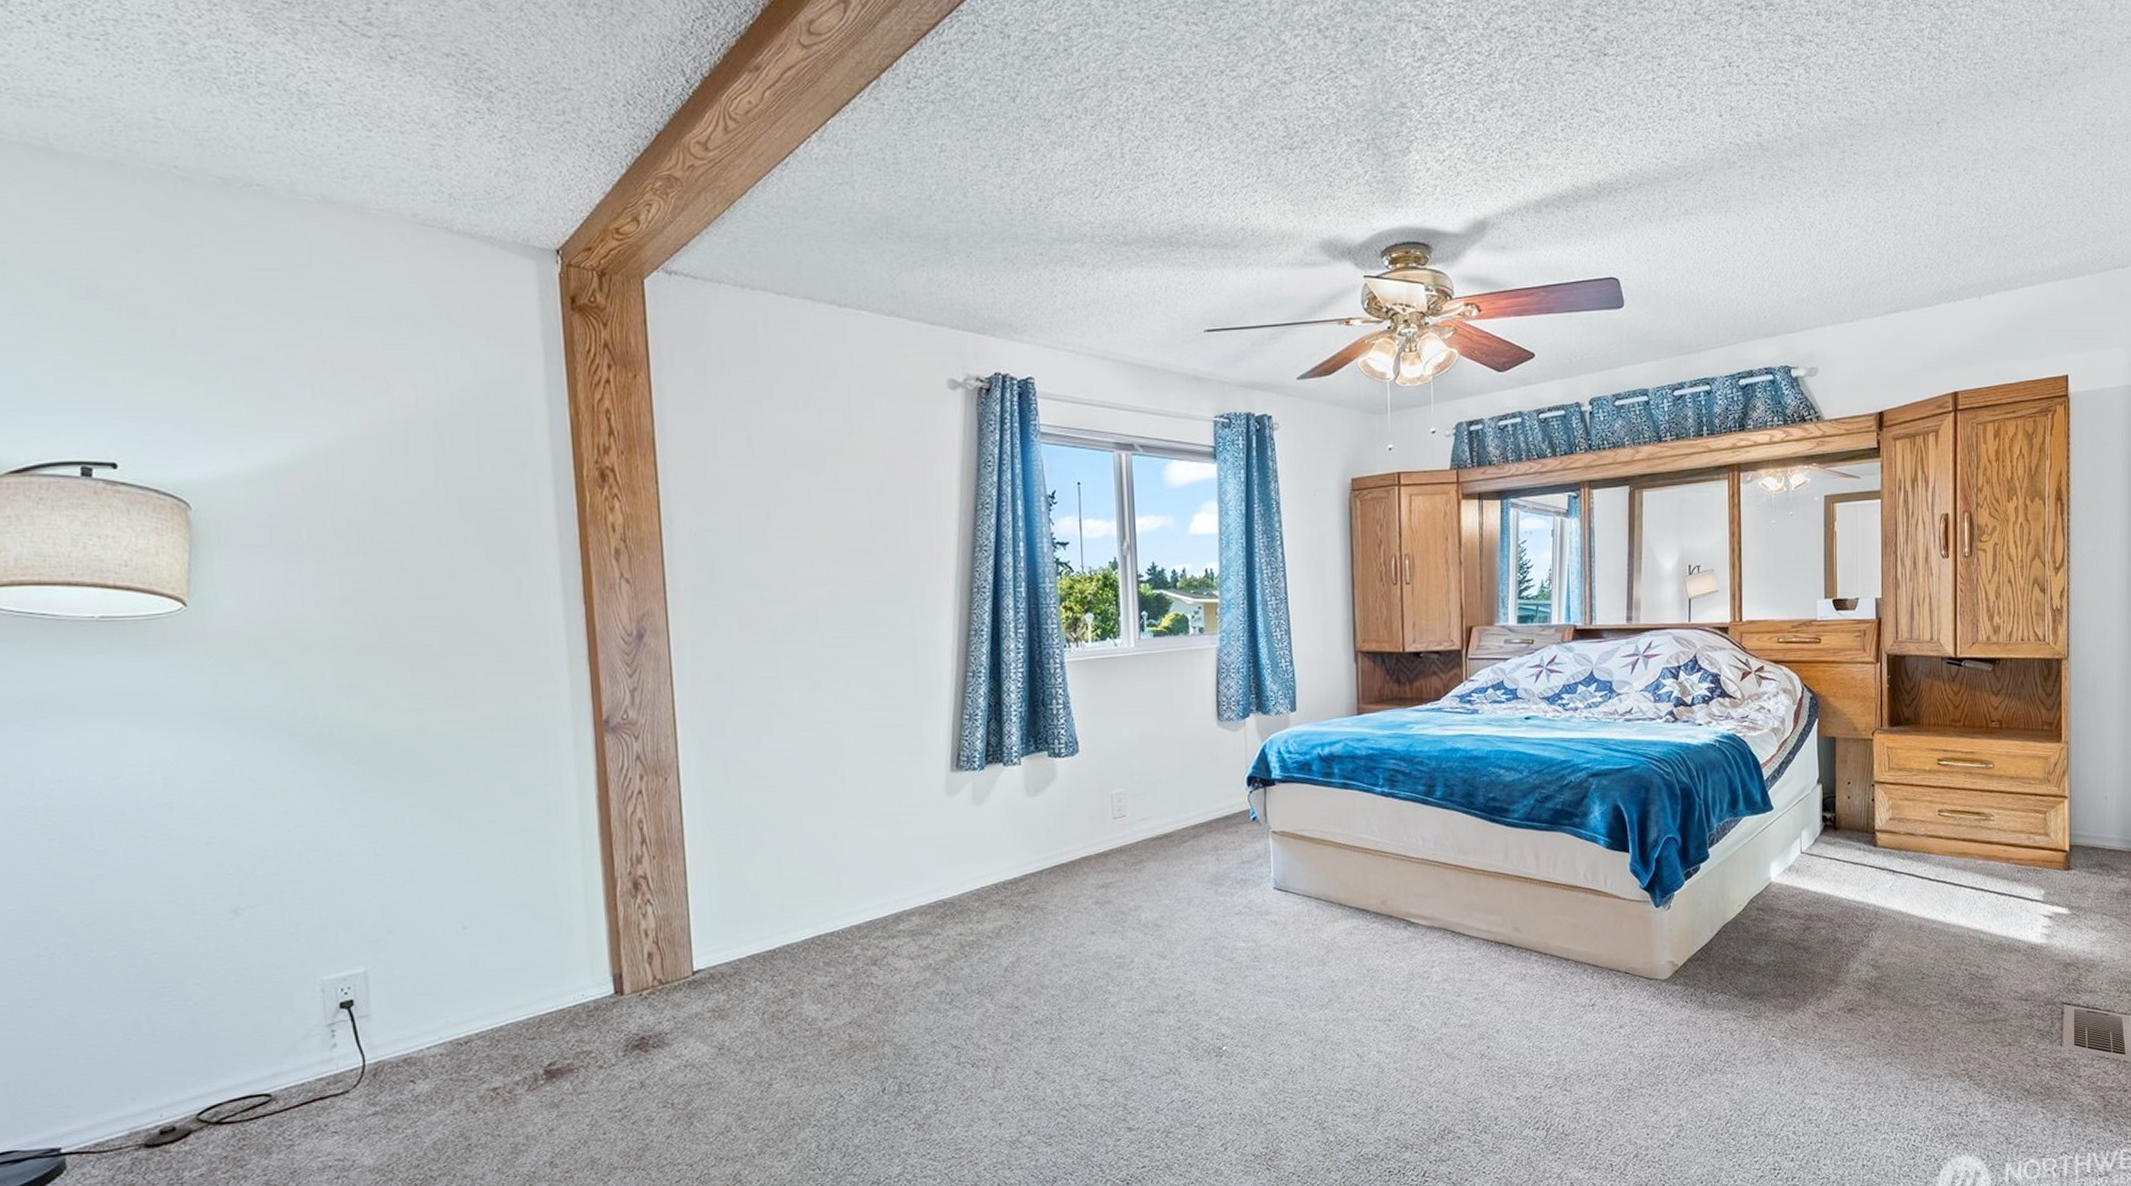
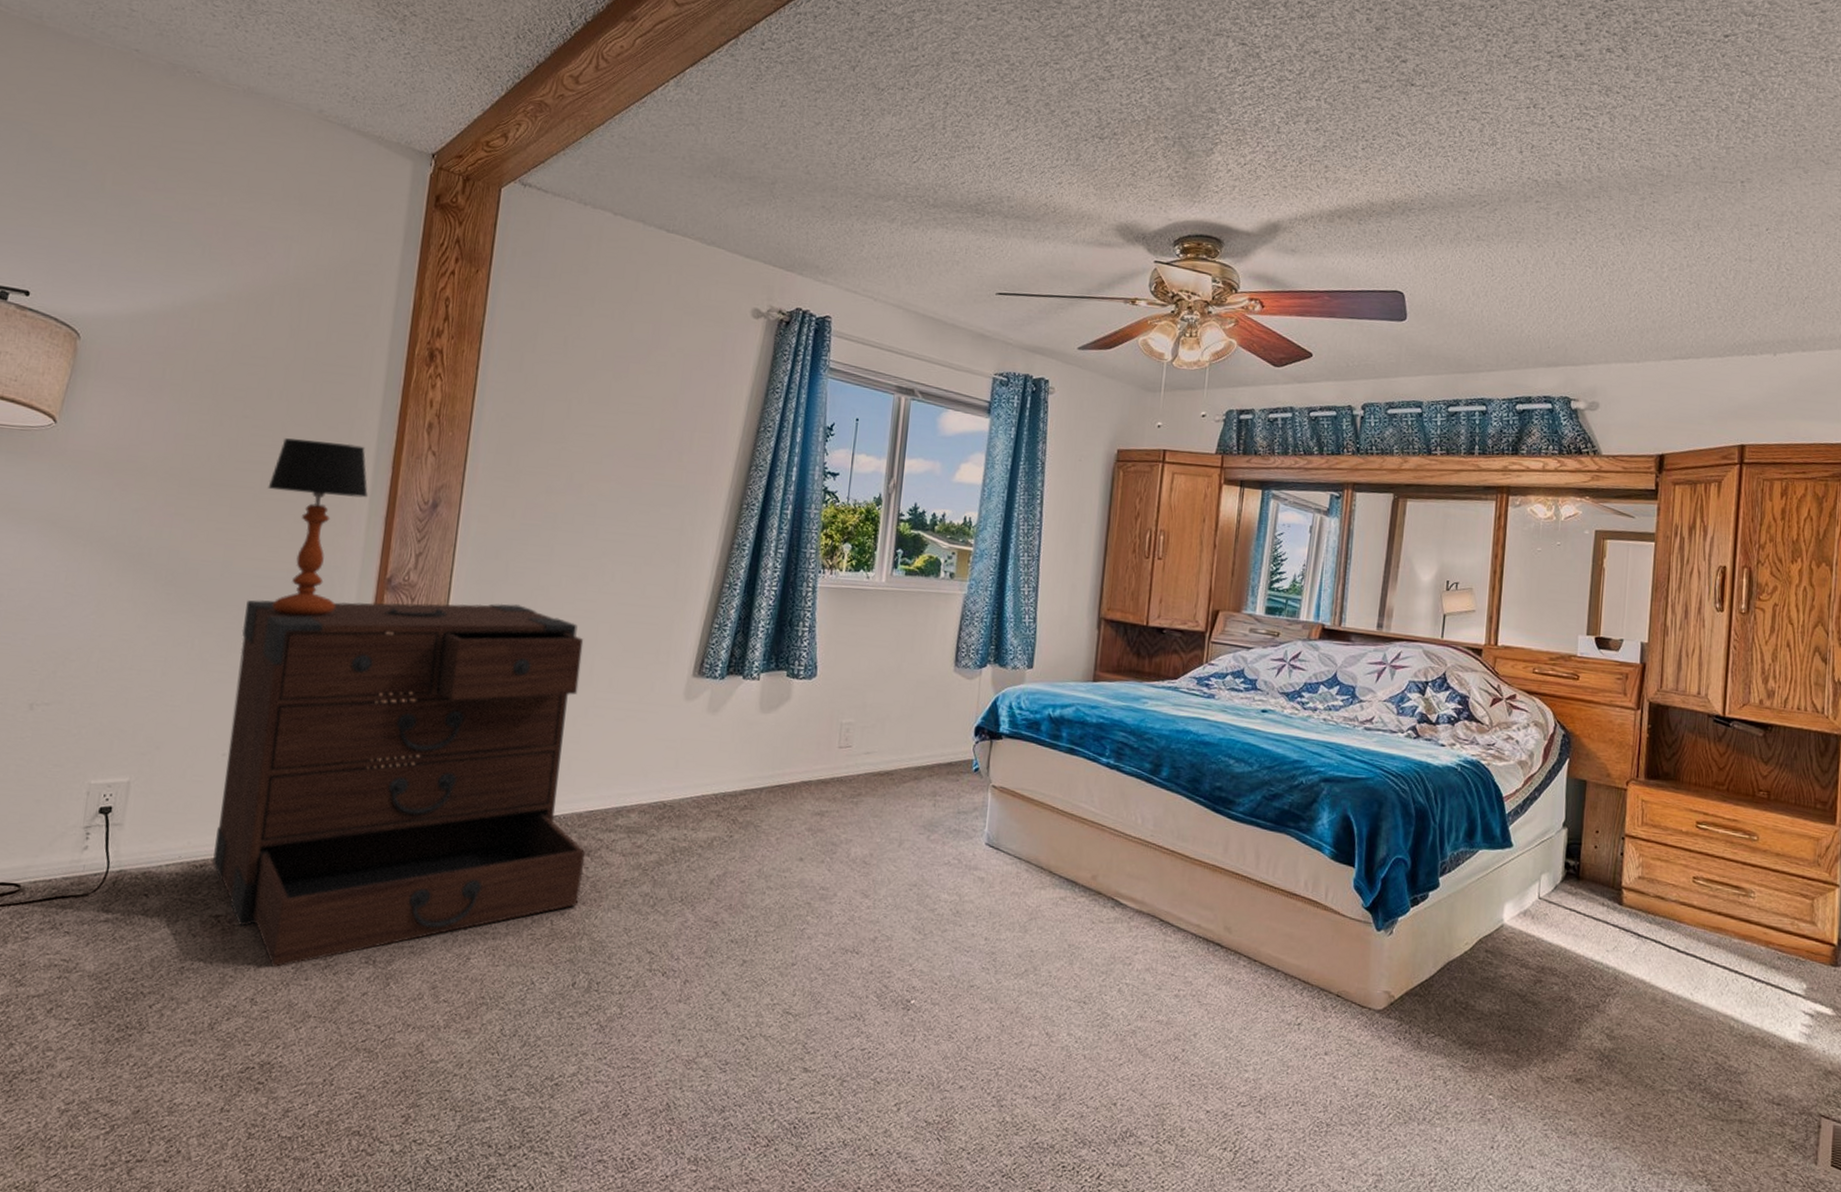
table lamp: none [448,583,564,774] -> present [268,438,369,616]
dresser: none [453,726,874,1129] -> present [211,600,586,968]

